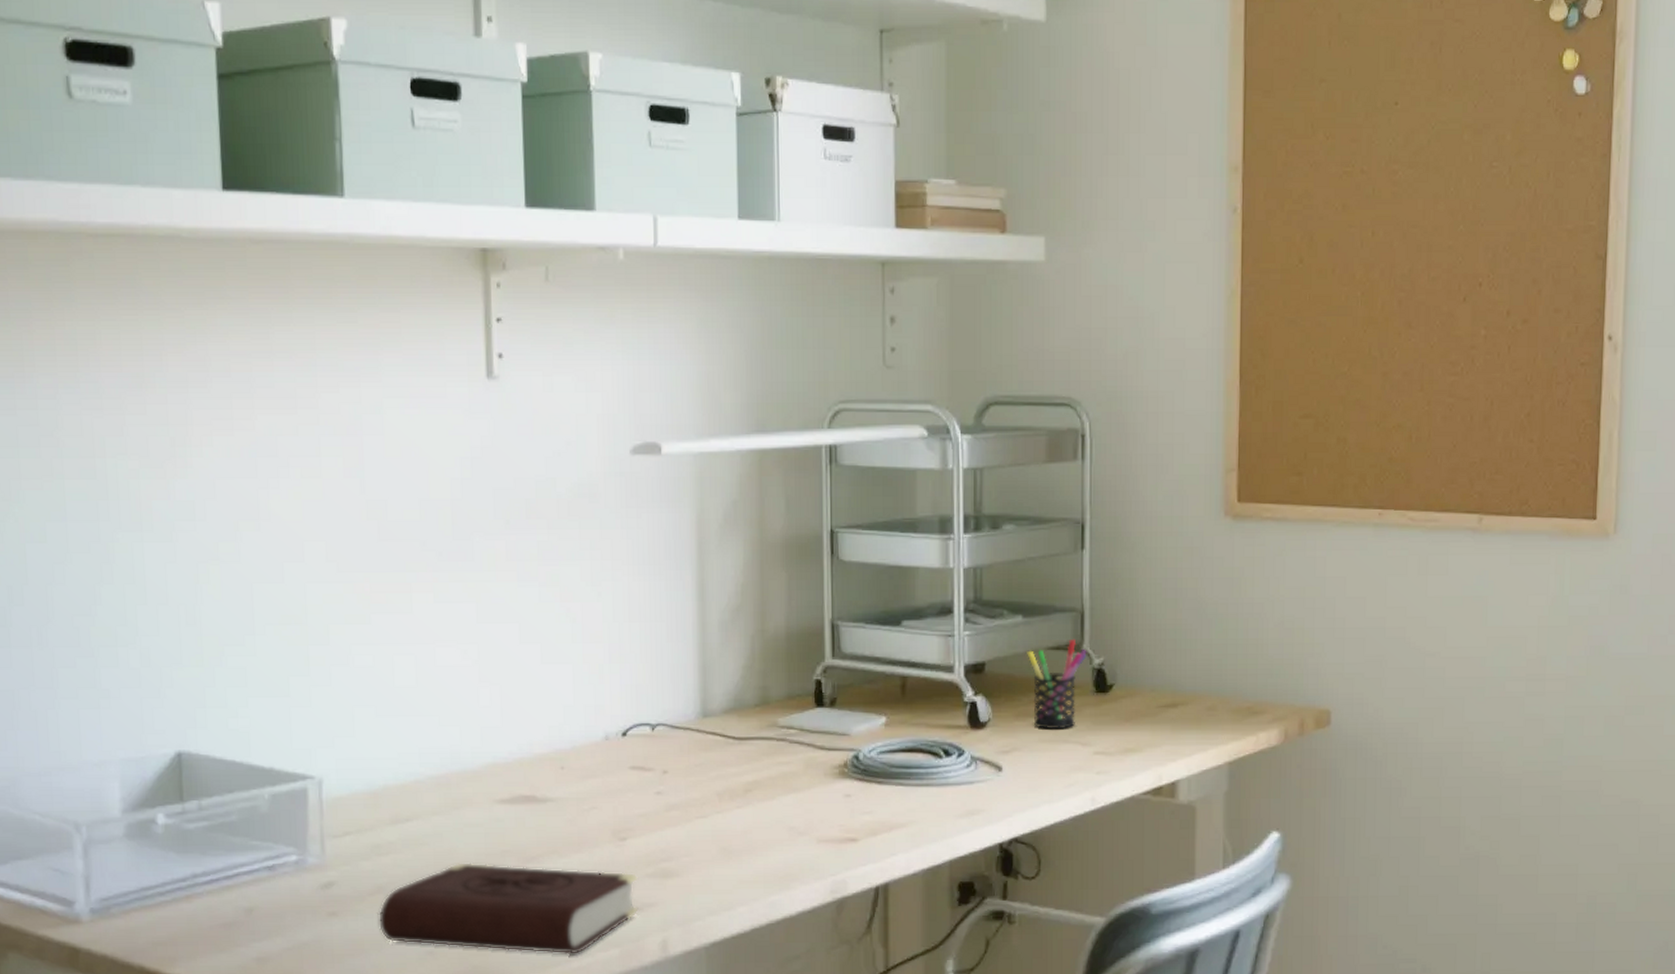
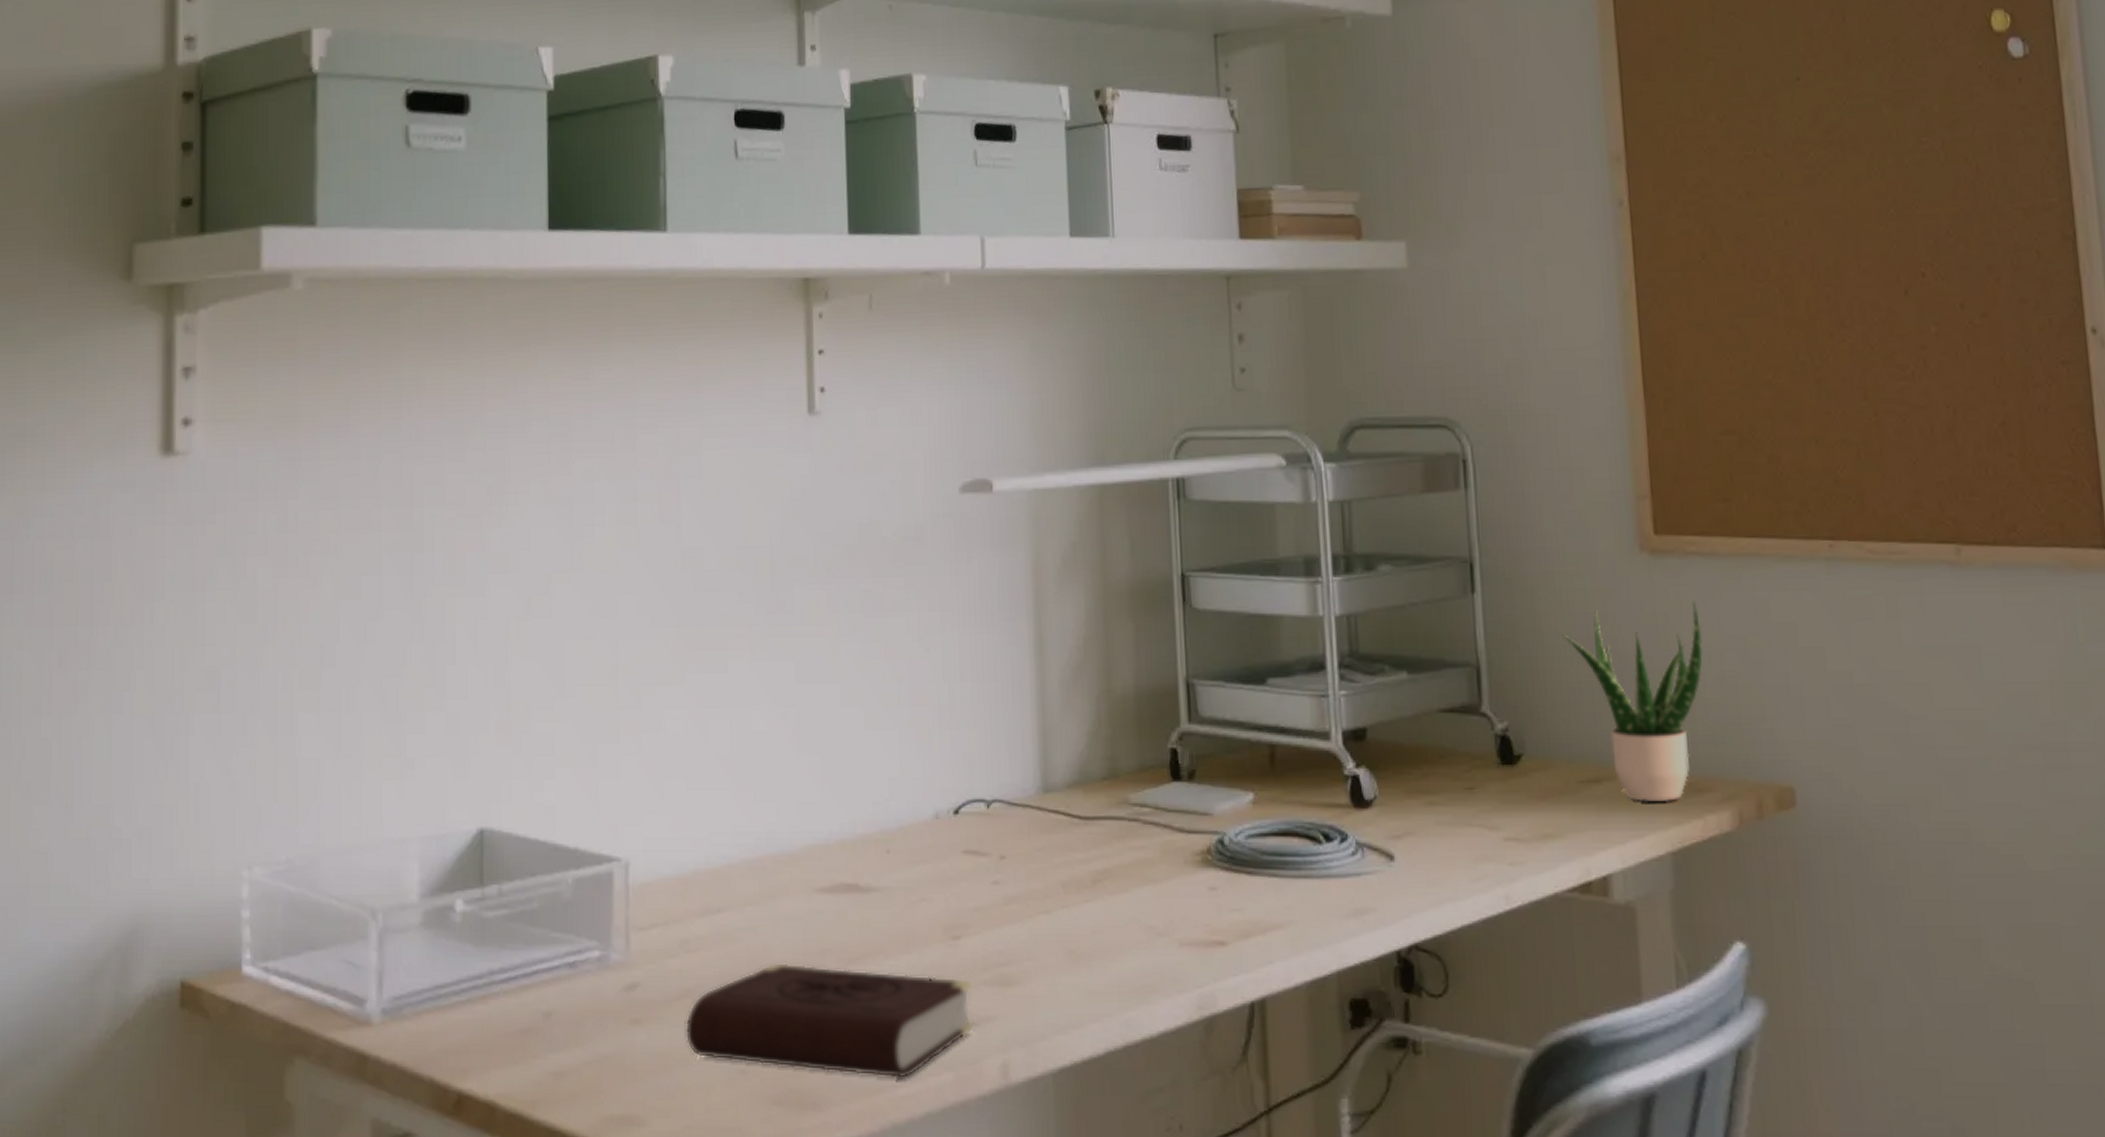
pen holder: present [1027,638,1087,730] -> none [1415,699,1487,810]
potted plant: none [1154,559,1268,723] -> present [1562,602,1703,803]

